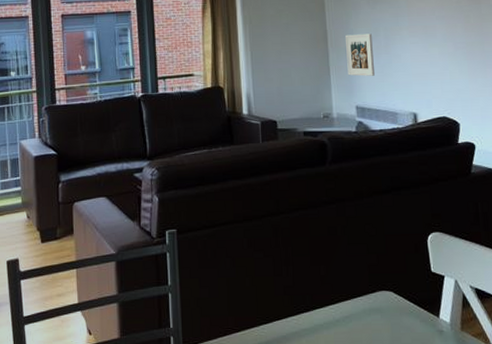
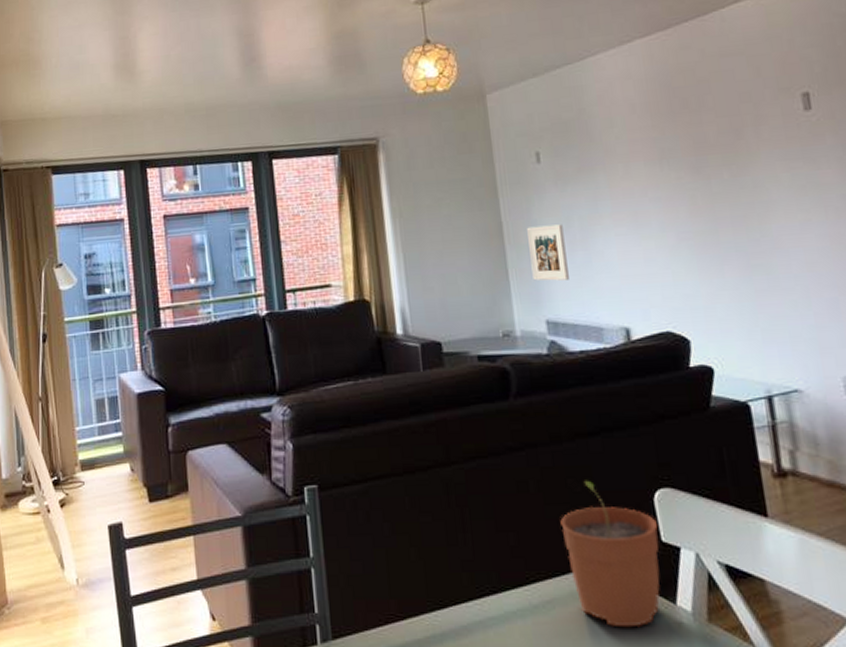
plant pot: none [359,227,430,335] -> present [560,481,660,628]

